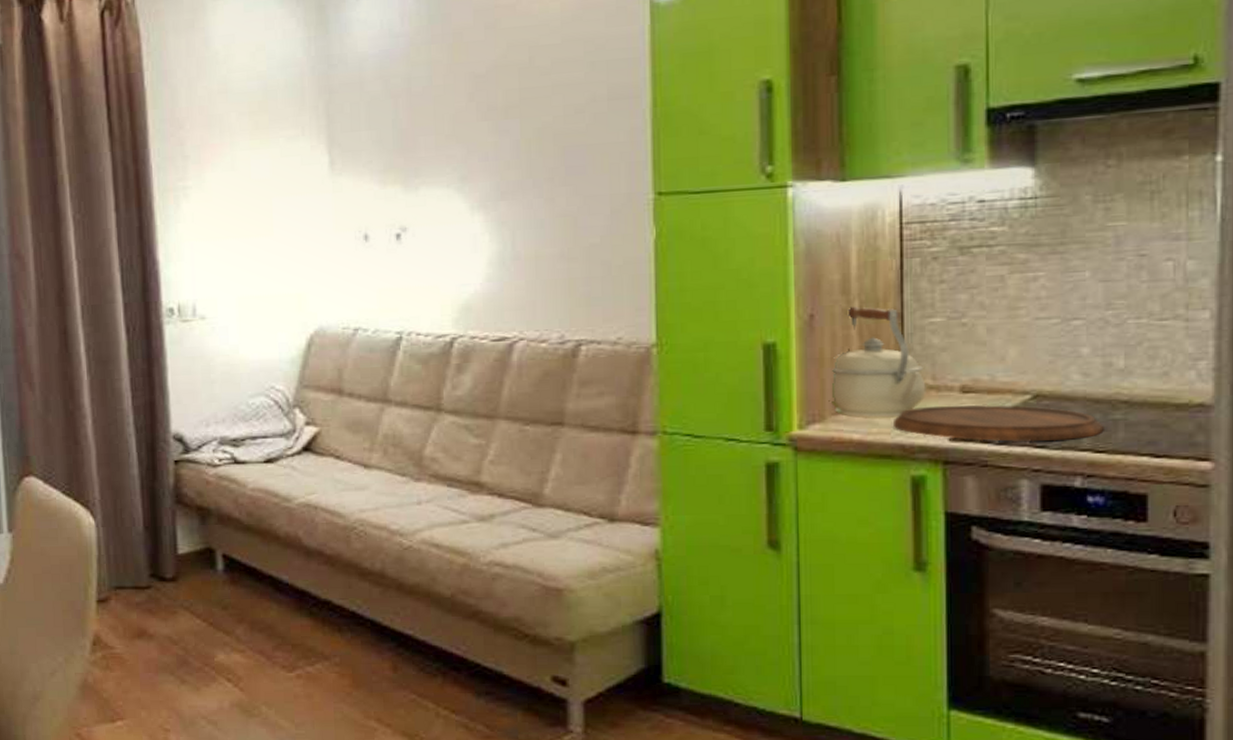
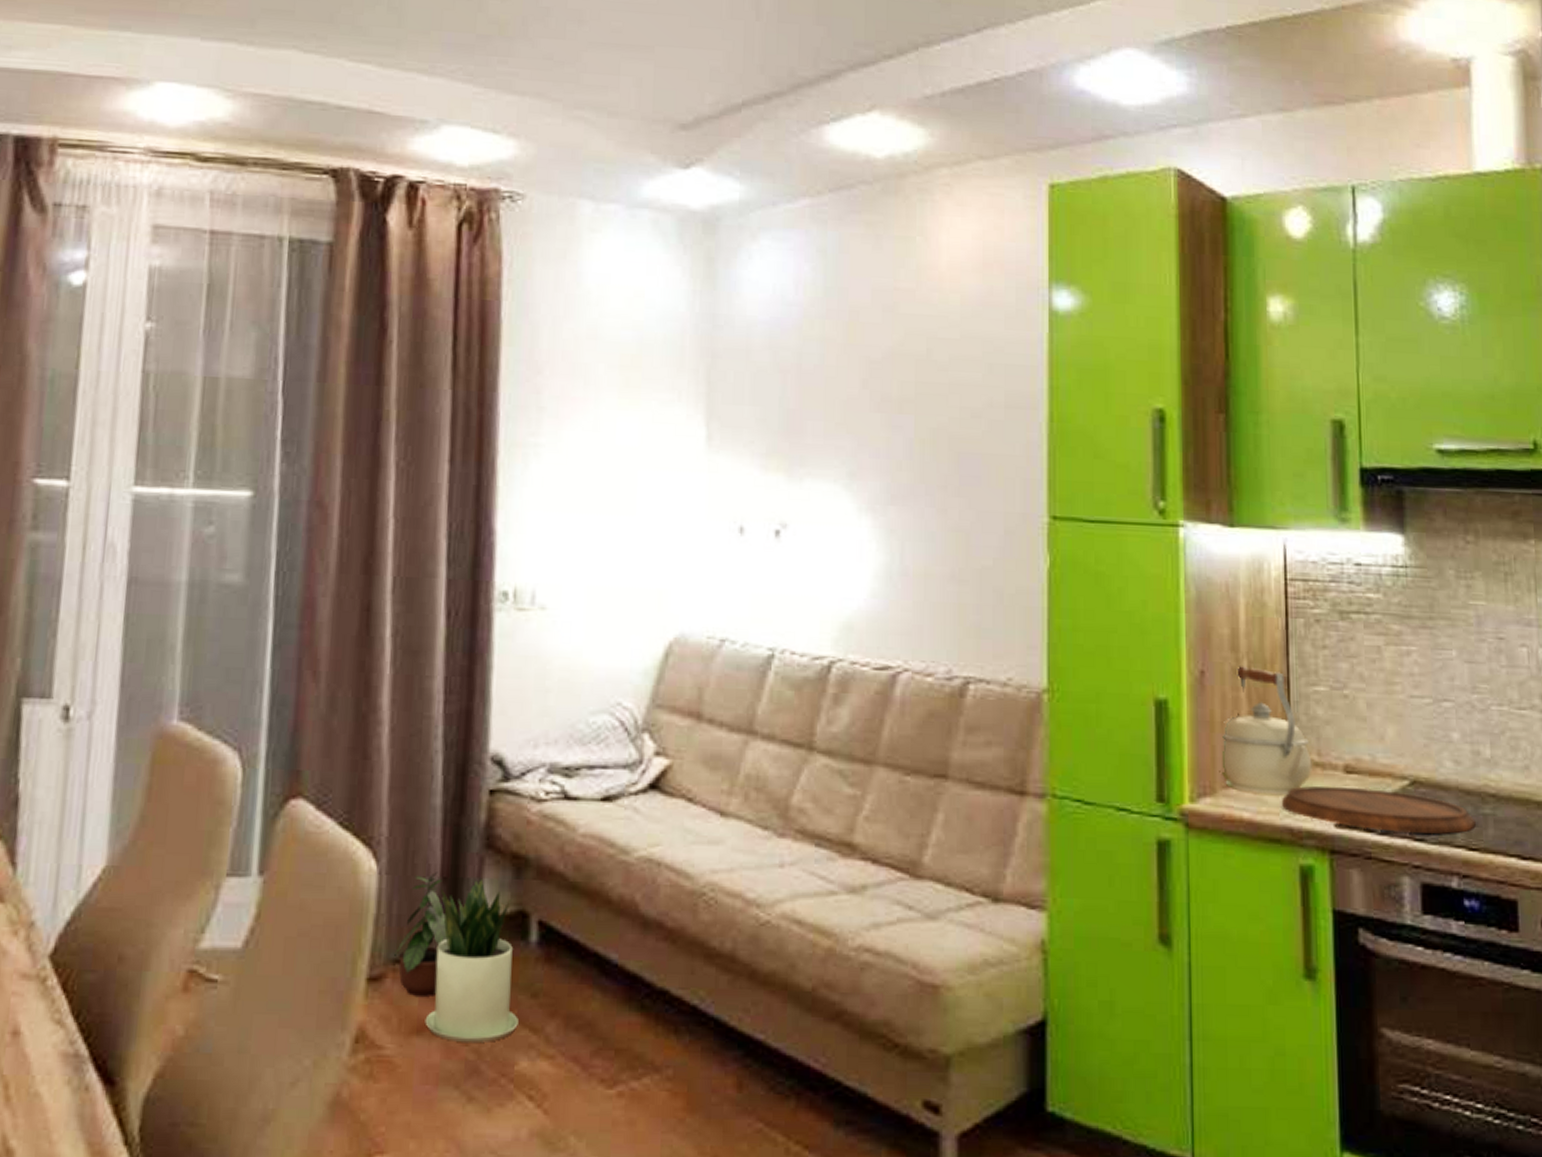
potted plant: none [115,523,154,611] -> present [394,872,448,996]
planter: none [143,527,214,642] -> present [425,880,519,1042]

